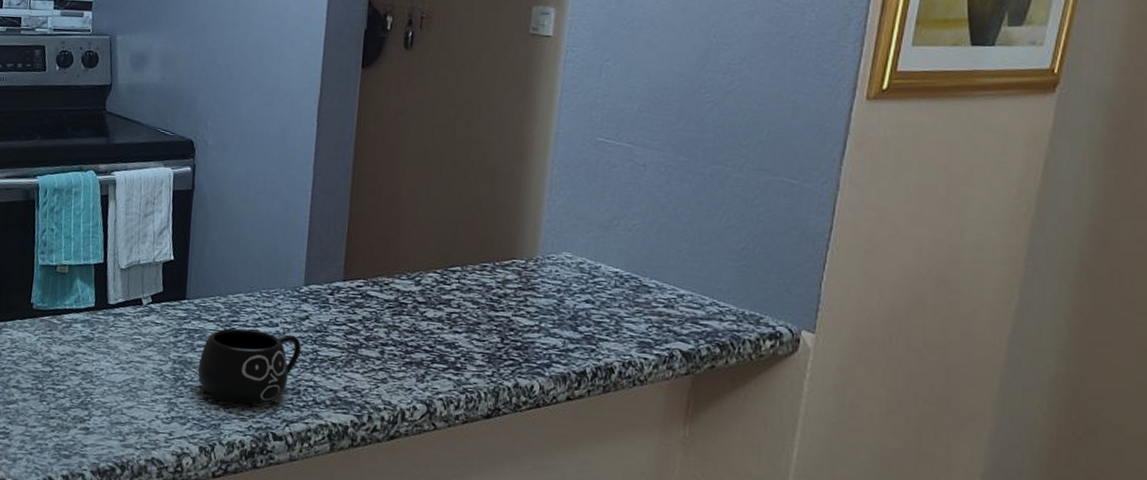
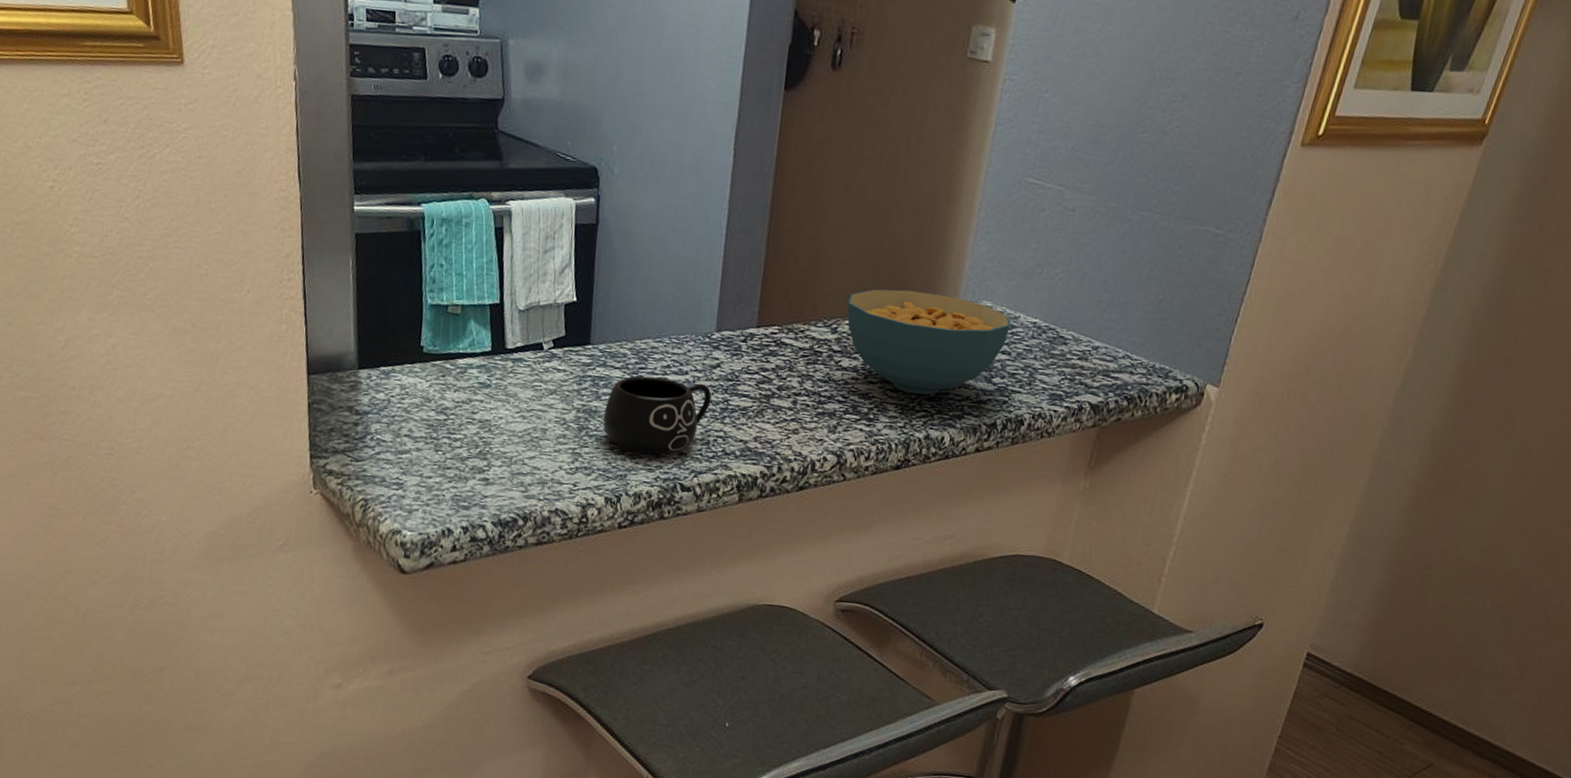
cereal bowl: none [429,243,593,344] -> present [847,289,1011,395]

